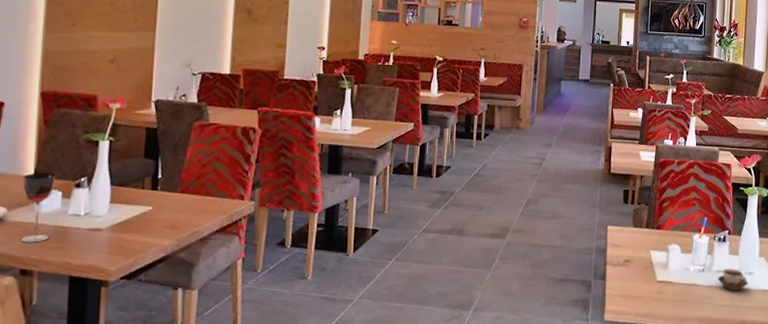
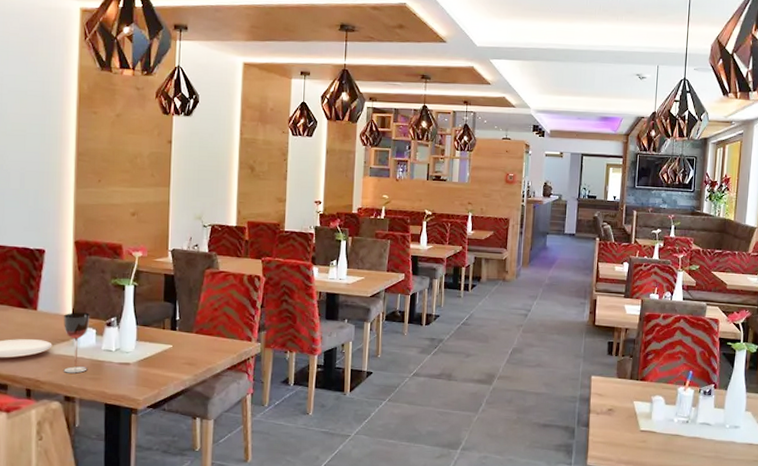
cup: present [718,269,748,292] -> none [702,421,734,444]

